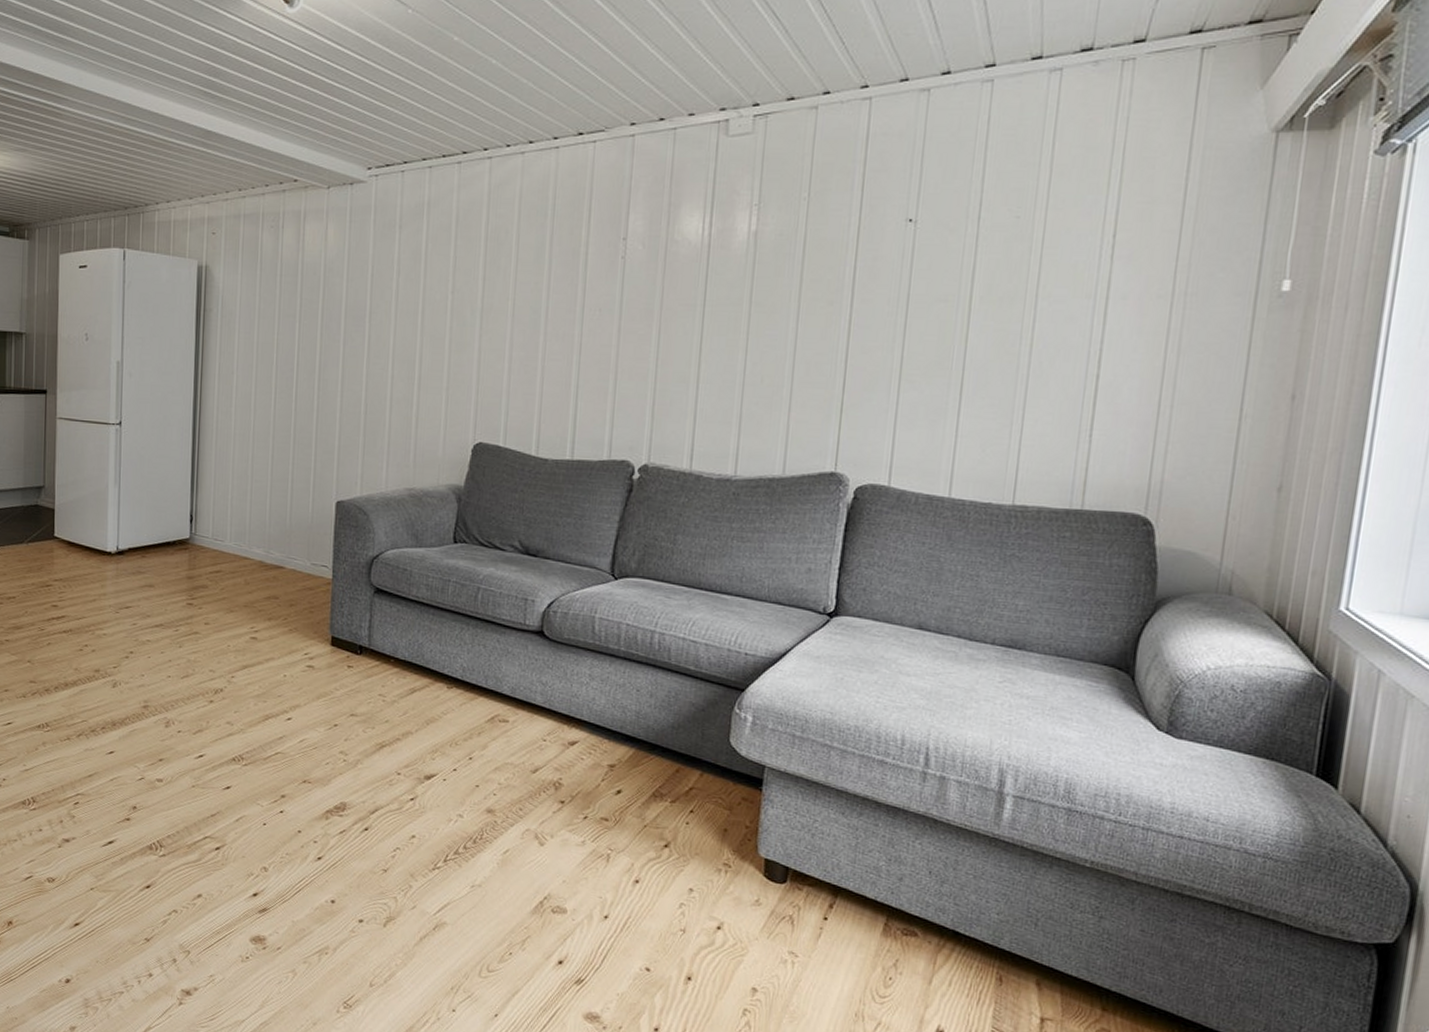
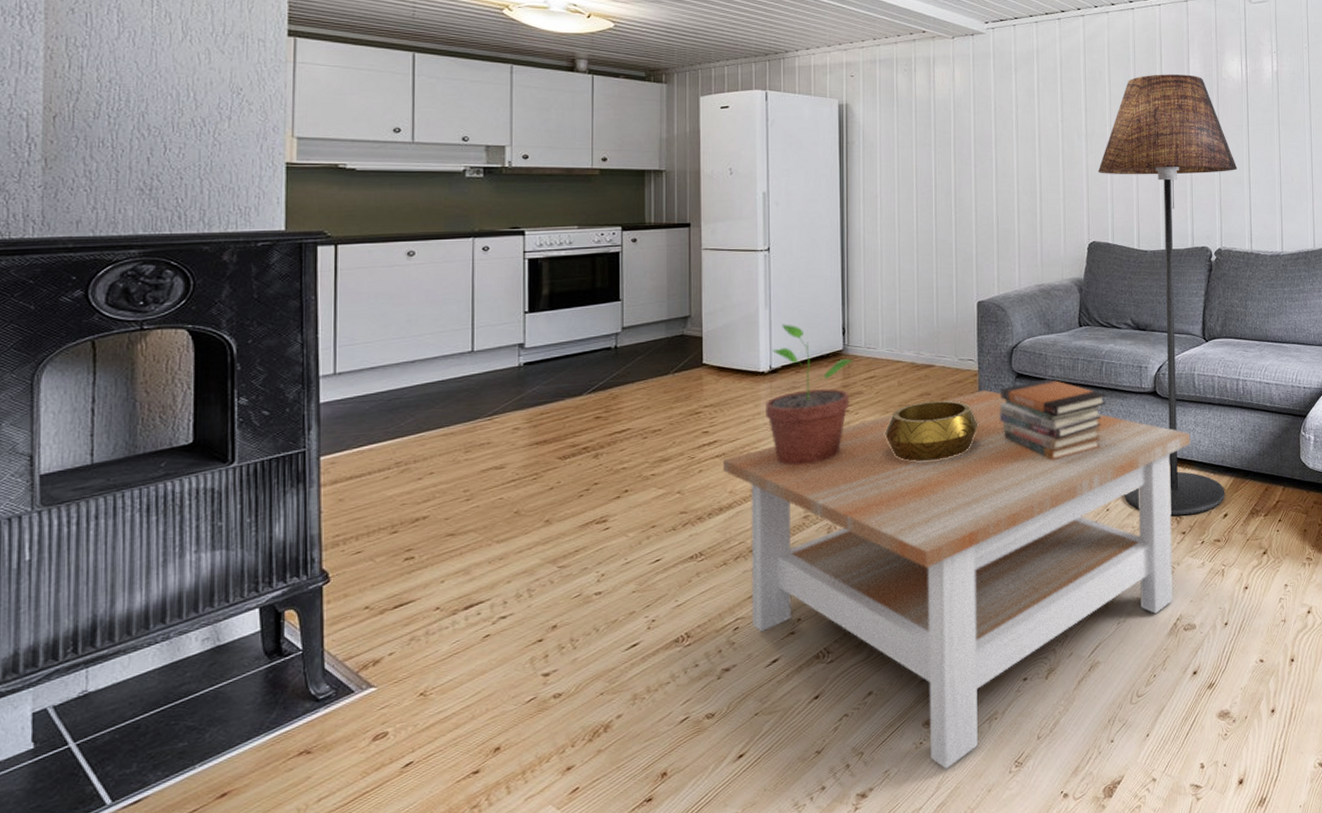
coffee table: none [70,602,583,990] -> present [723,390,1191,769]
potted plant: none [111,504,201,654] -> present [766,324,855,466]
decorative bowl: none [228,605,329,671] -> present [885,400,979,461]
book stack: none [352,598,480,692] -> present [999,378,1106,460]
floor lamp: none [491,234,683,783] -> present [1098,74,1238,516]

